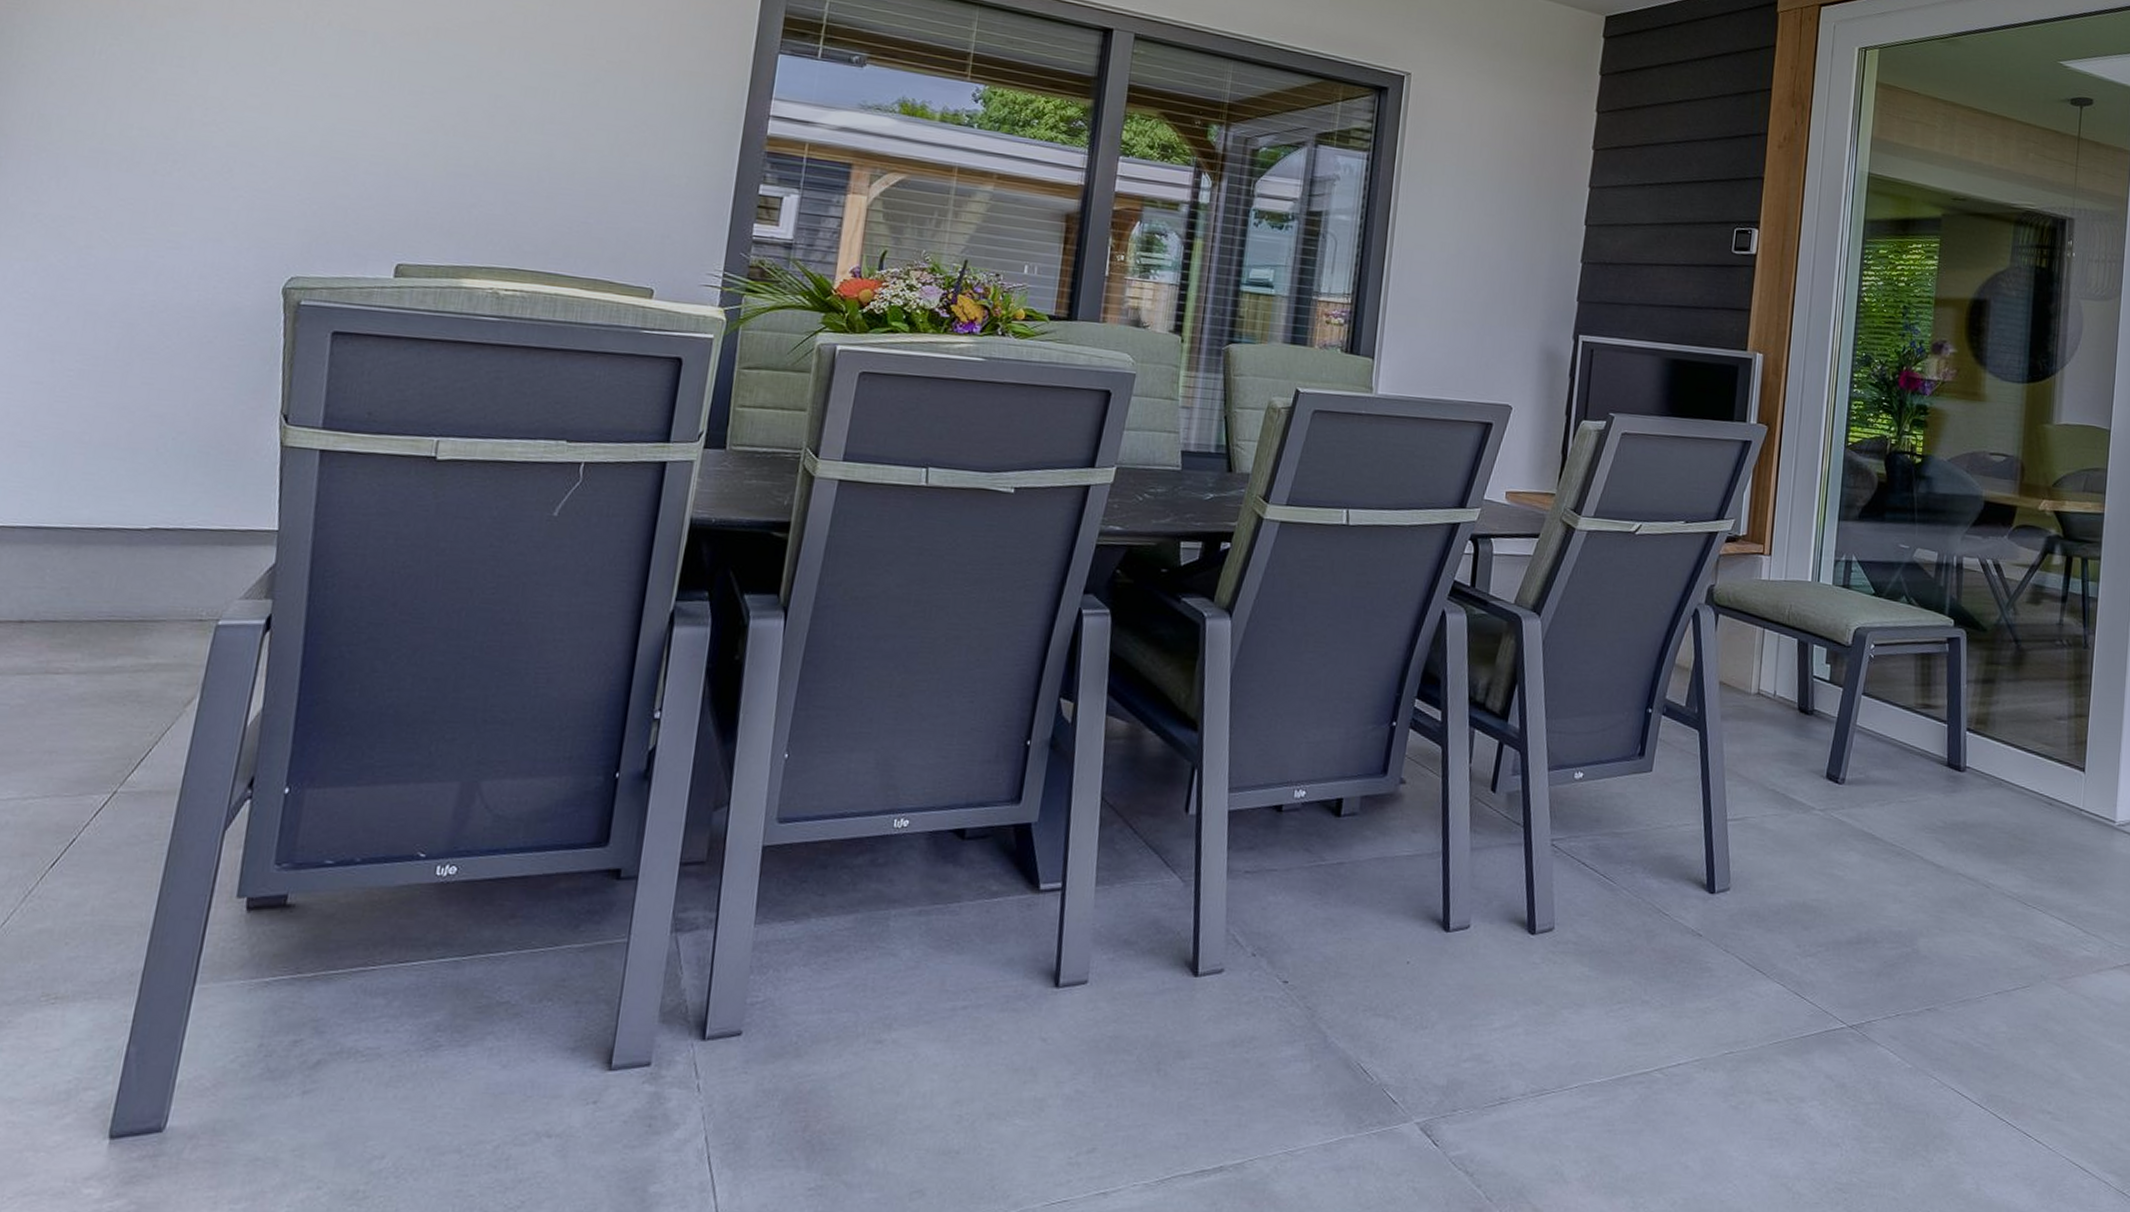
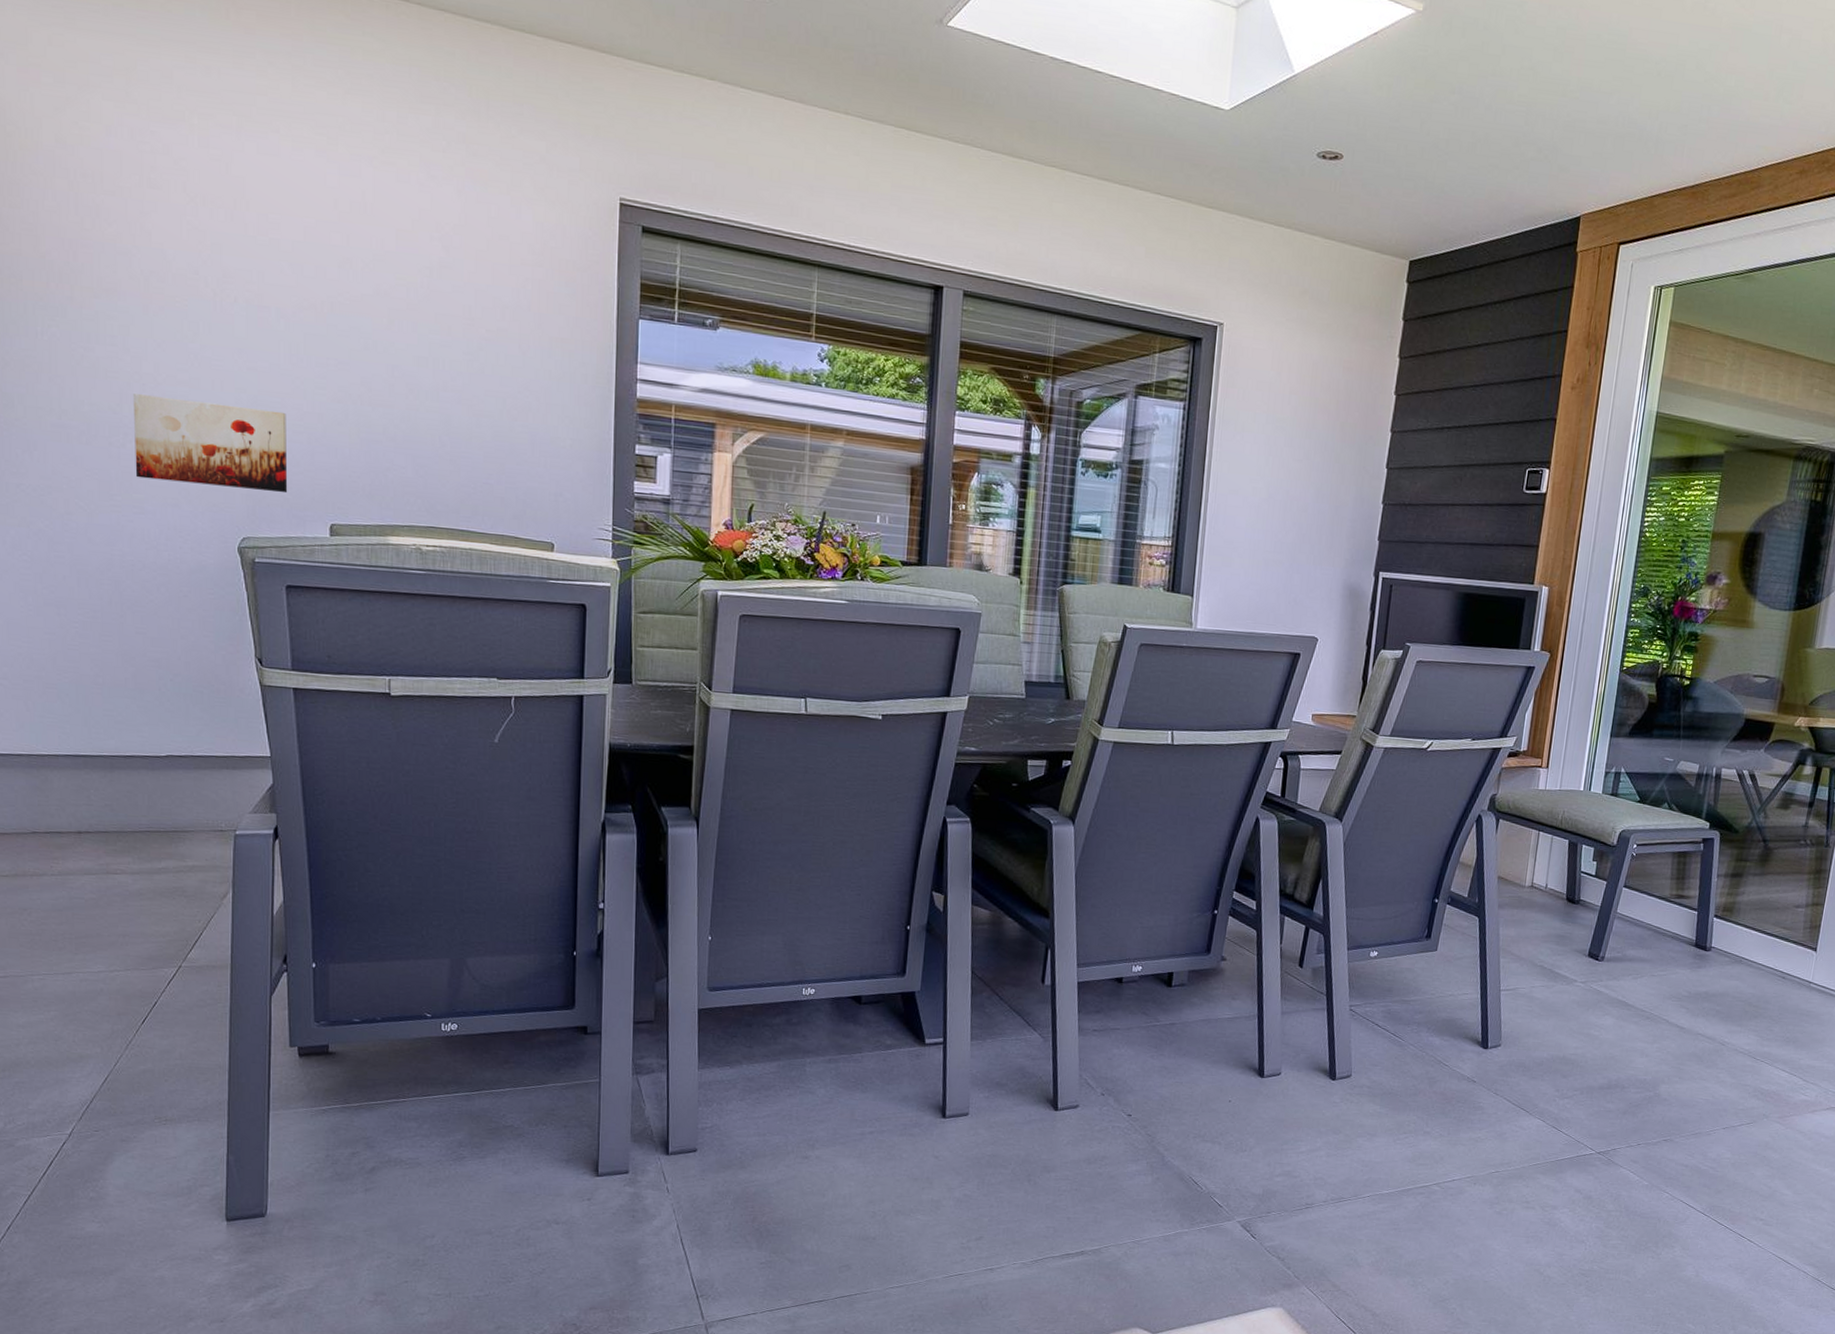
wall art: none [177,118,366,230] -> present [132,394,288,494]

